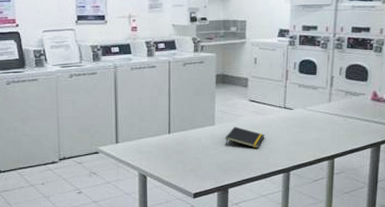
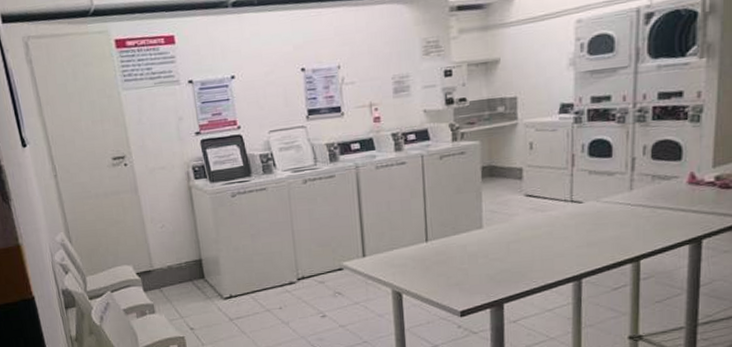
notepad: present [225,127,265,148] -> none [496,228,548,253]

